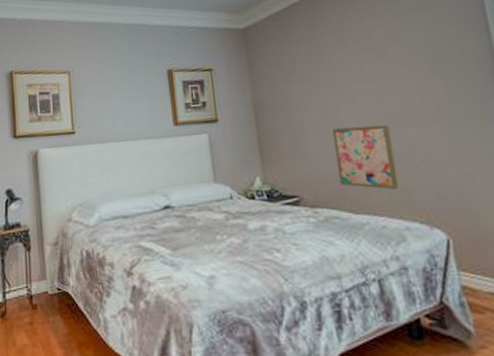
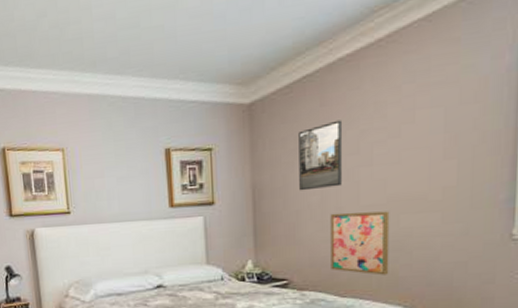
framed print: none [292,41,339,107] -> present [299,120,342,191]

